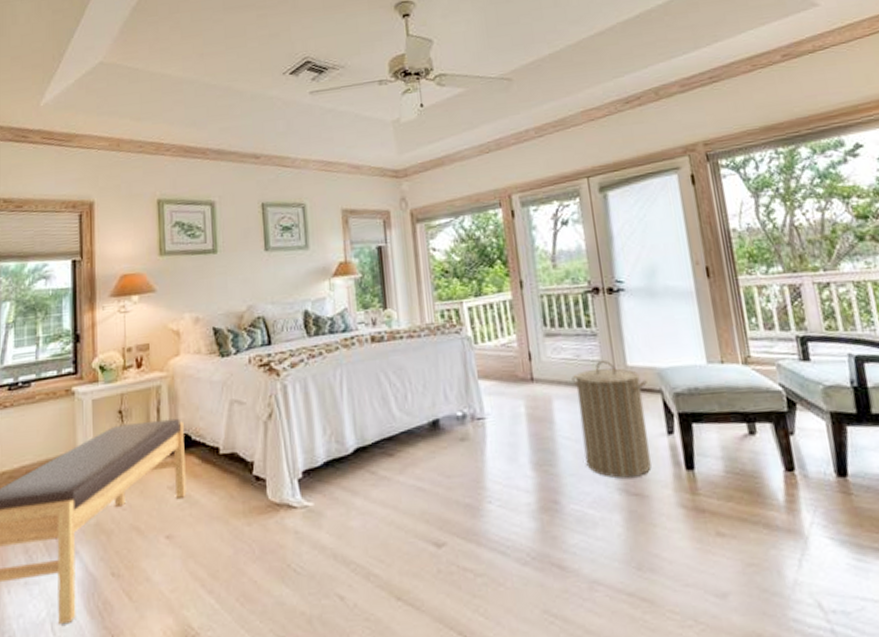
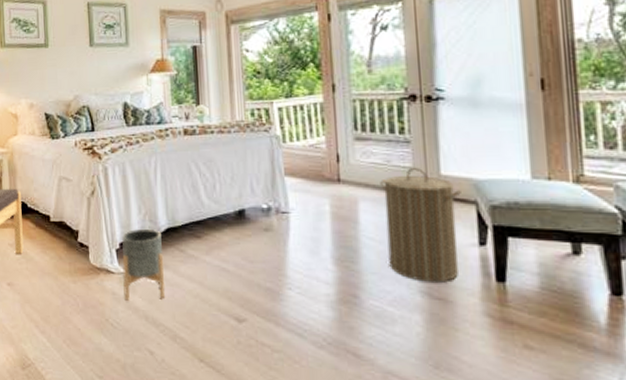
planter: none [305,451,356,539] -> present [122,228,166,301]

